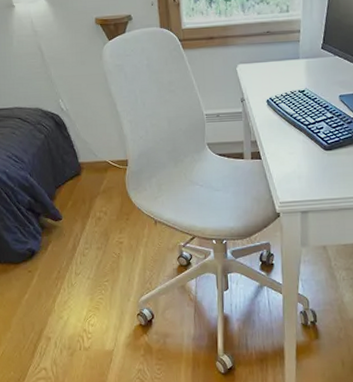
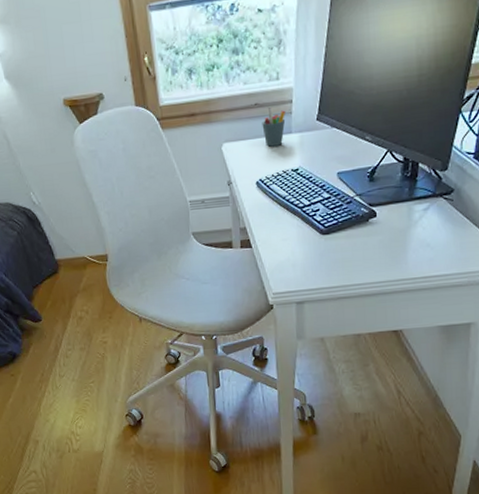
pen holder: none [273,34,295,70] -> present [262,106,286,147]

